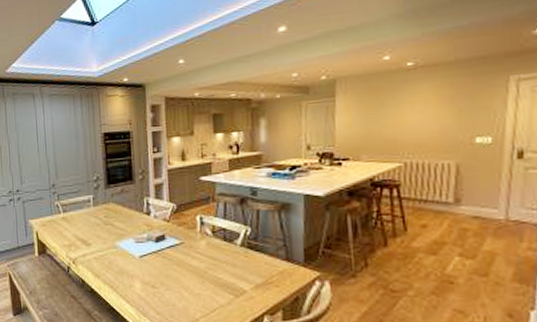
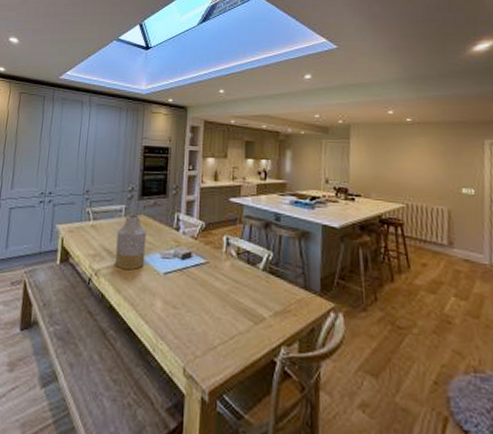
vase: none [88,203,119,256] -> present [115,214,147,270]

